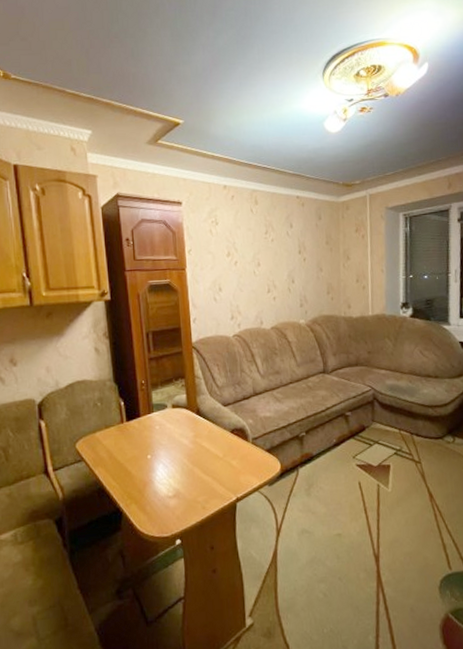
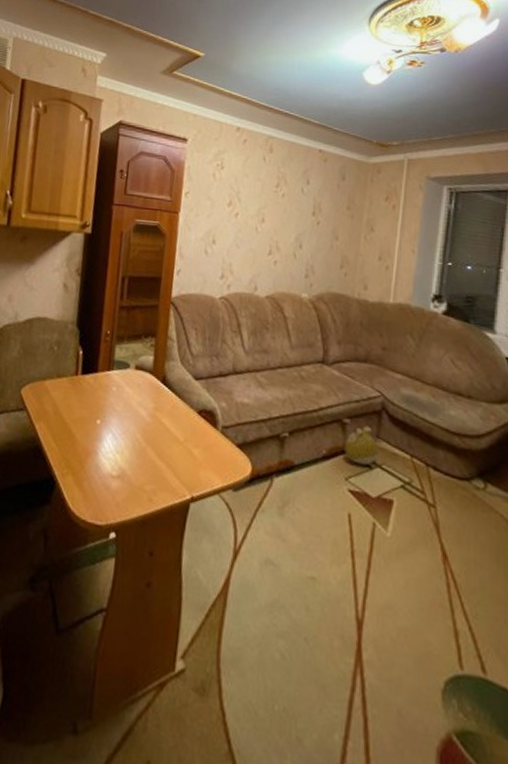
plush toy: none [349,414,375,444] -> present [344,426,378,466]

